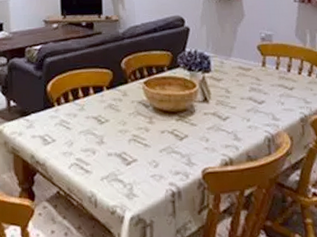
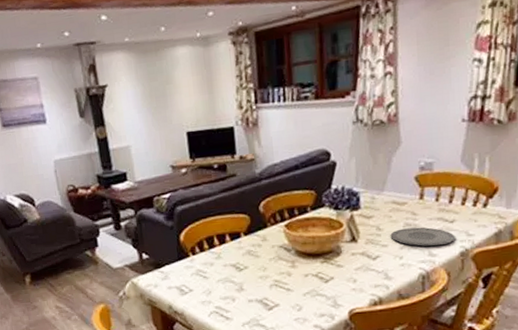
plate: none [238,92,295,111] -> present [390,227,455,247]

